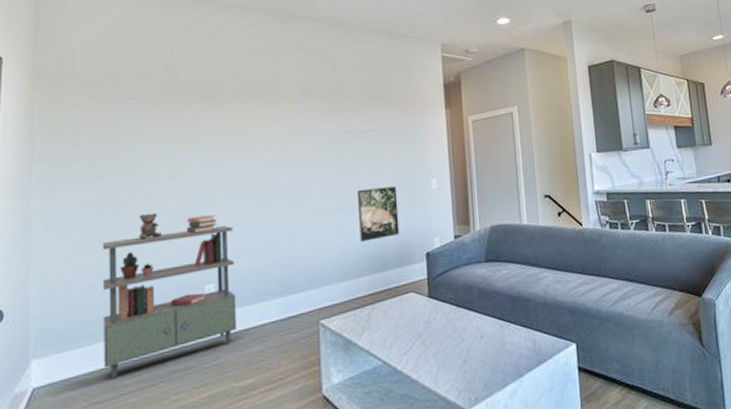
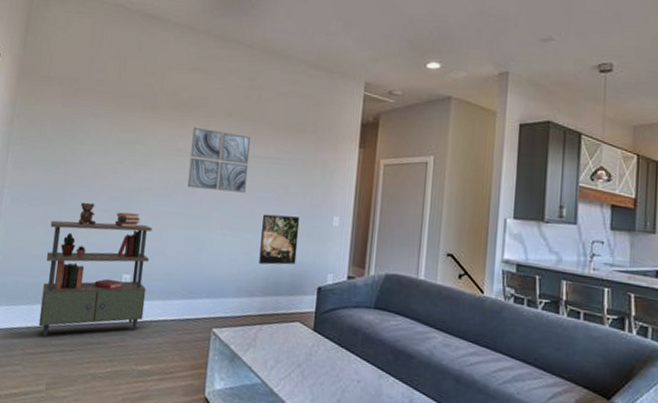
wall art: none [265,110,335,177] -> present [187,127,251,193]

